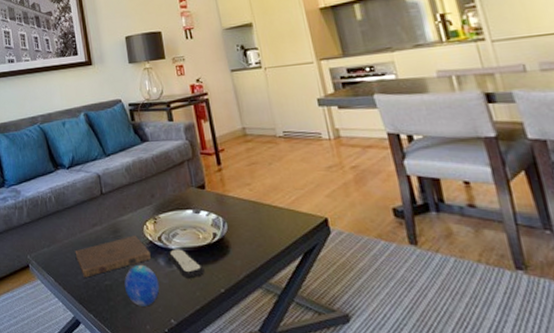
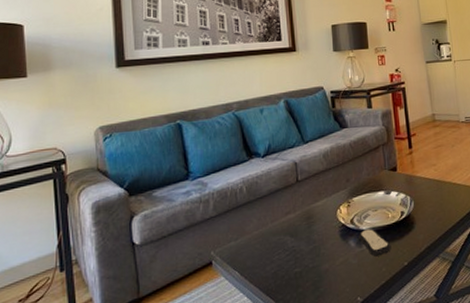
book: present [75,235,151,278] -> none [265,220,342,268]
decorative orb: present [124,264,160,307] -> none [315,248,349,289]

